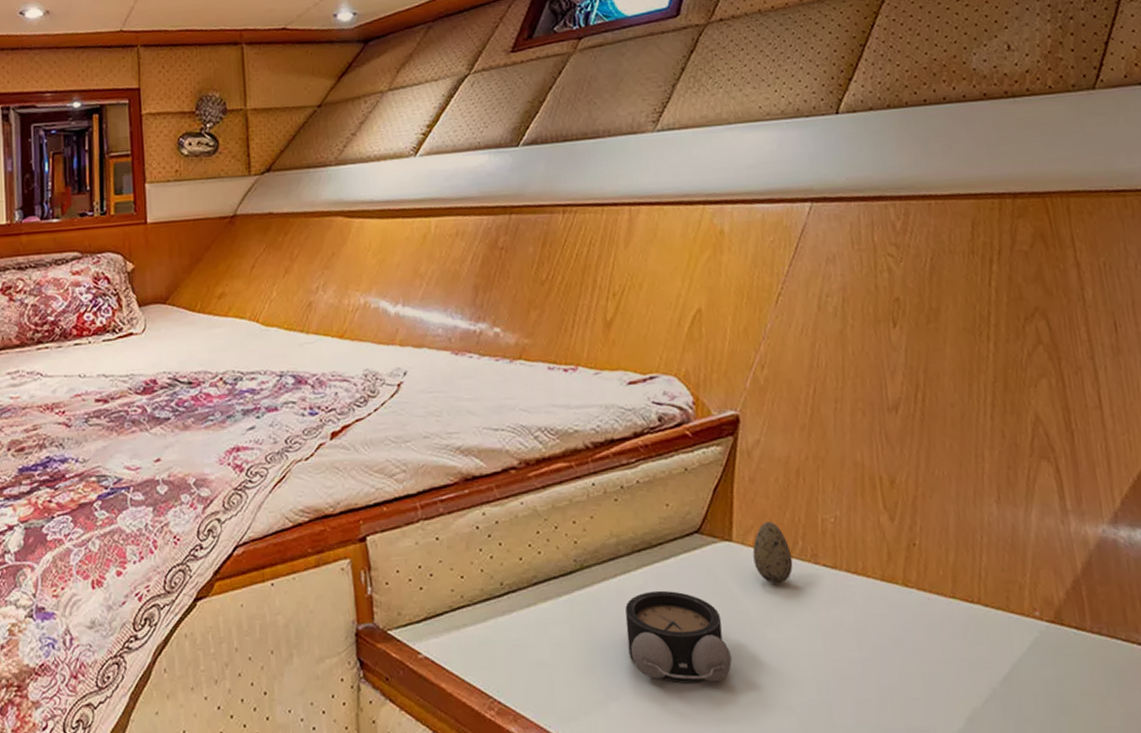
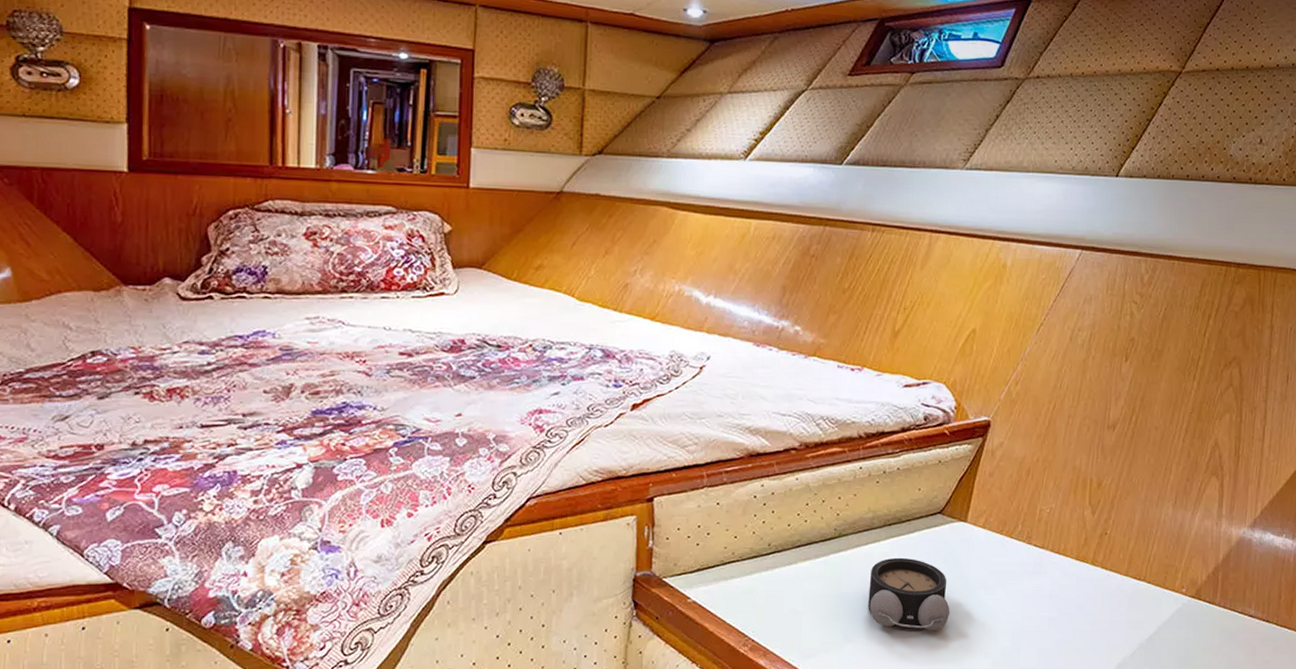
decorative egg: present [752,521,793,584] -> none [981,508,1012,558]

